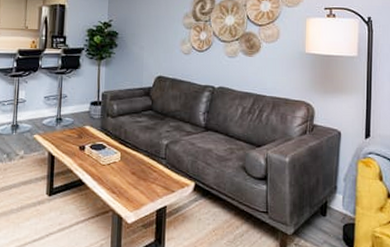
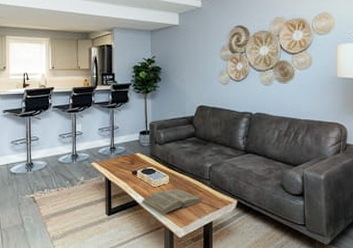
book: none [88,168,157,197] -> present [141,189,203,215]

